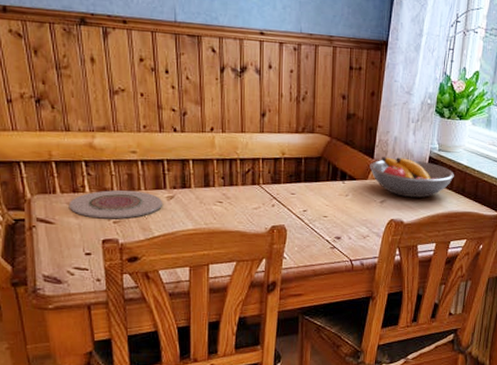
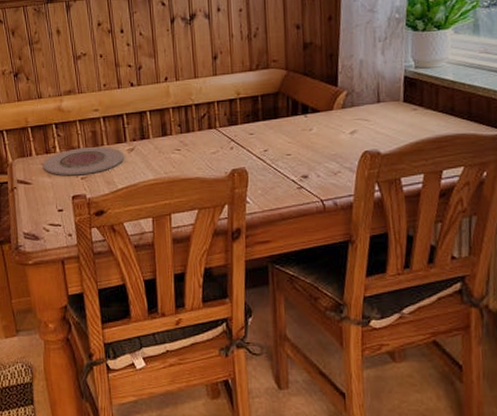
fruit bowl: present [369,156,454,198] -> none [334,81,438,125]

